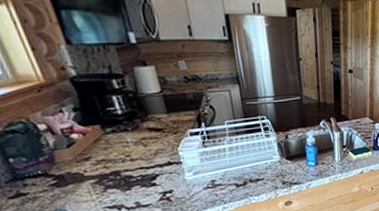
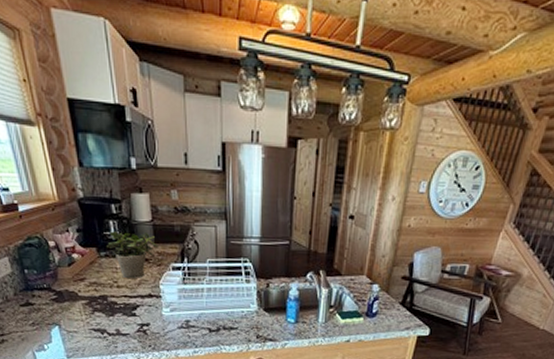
potted plant: none [111,104,173,151] -> present [105,231,159,279]

